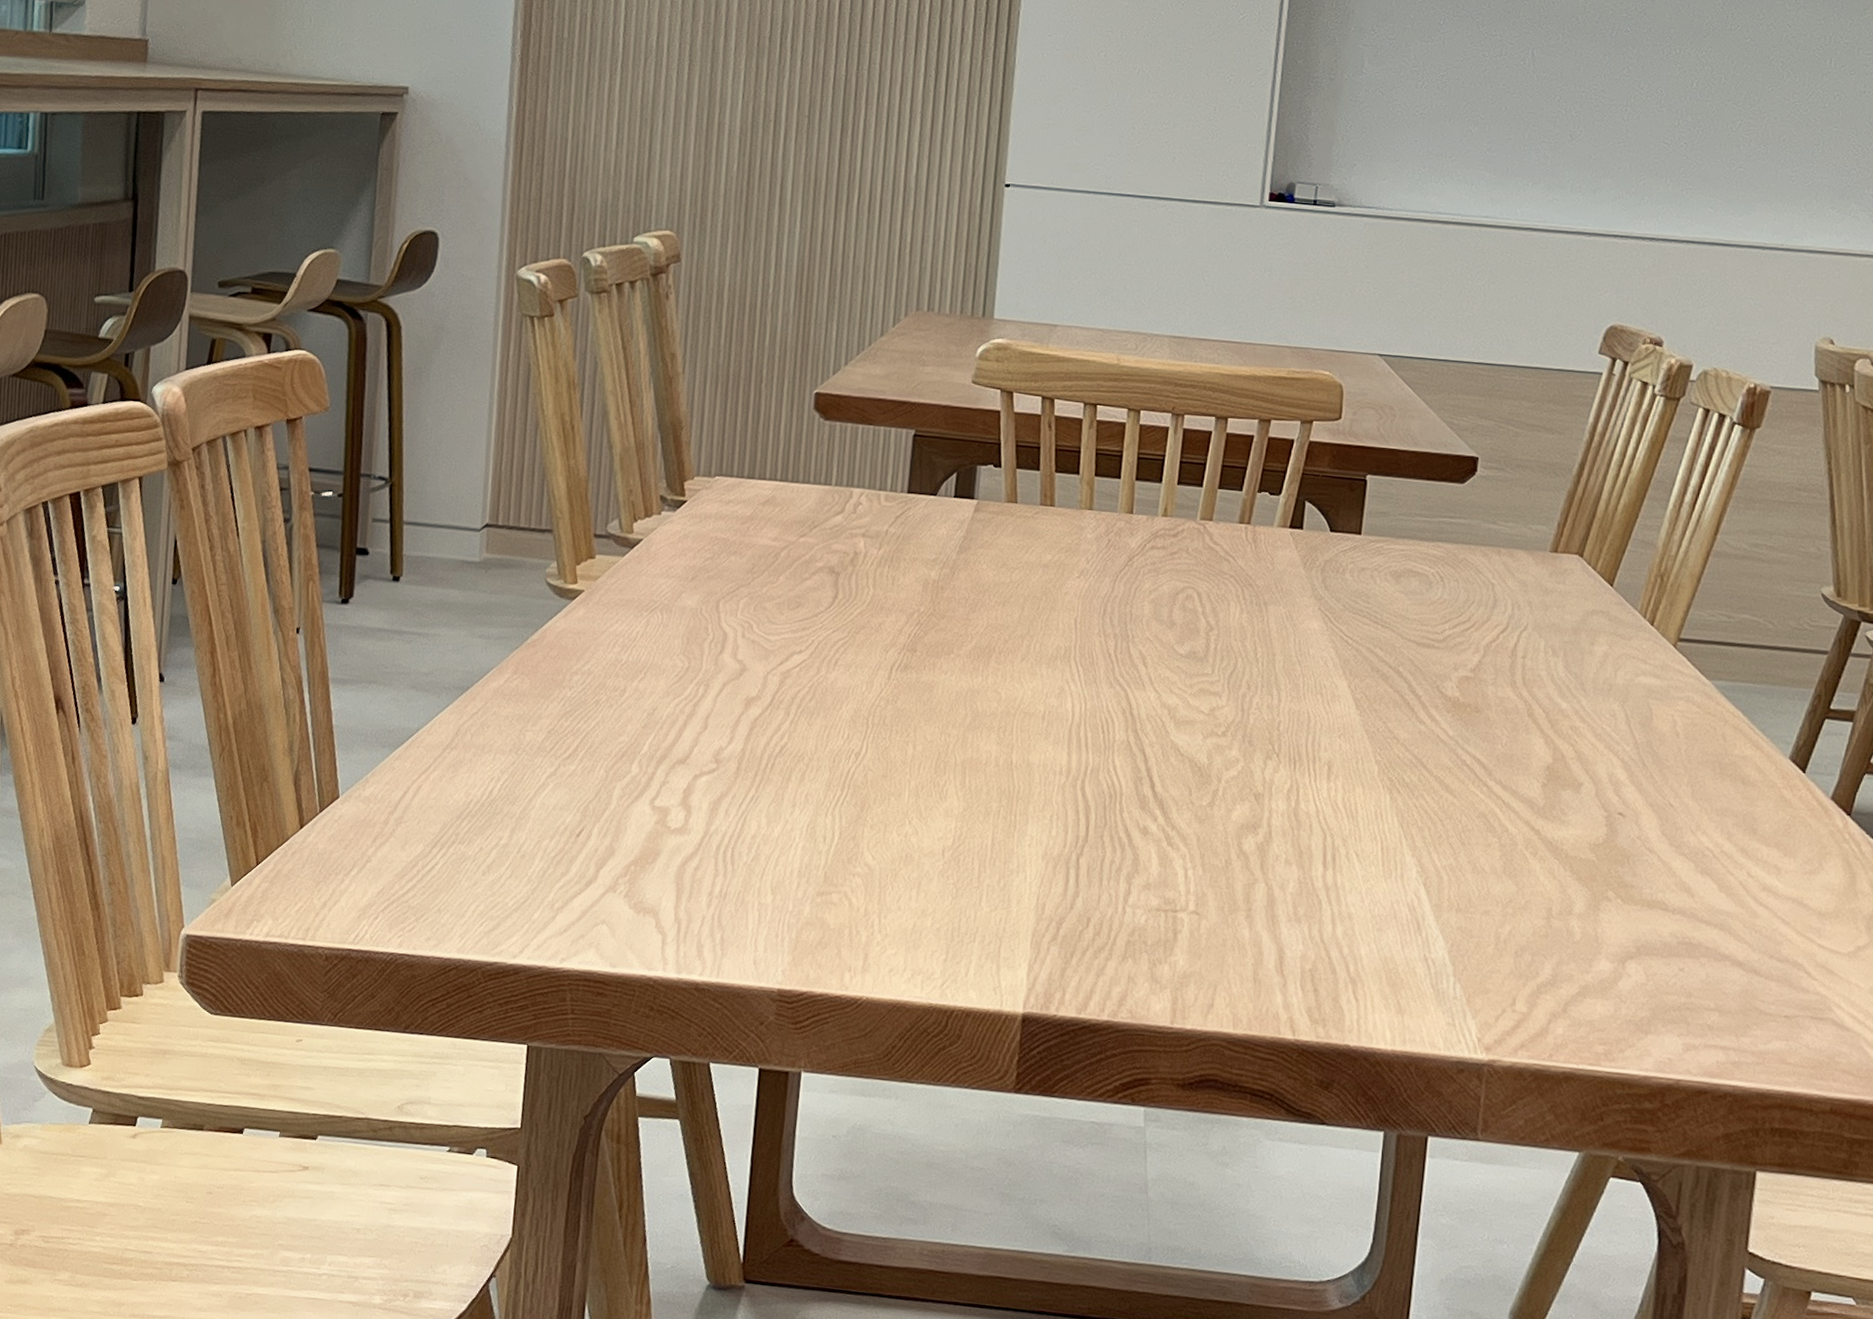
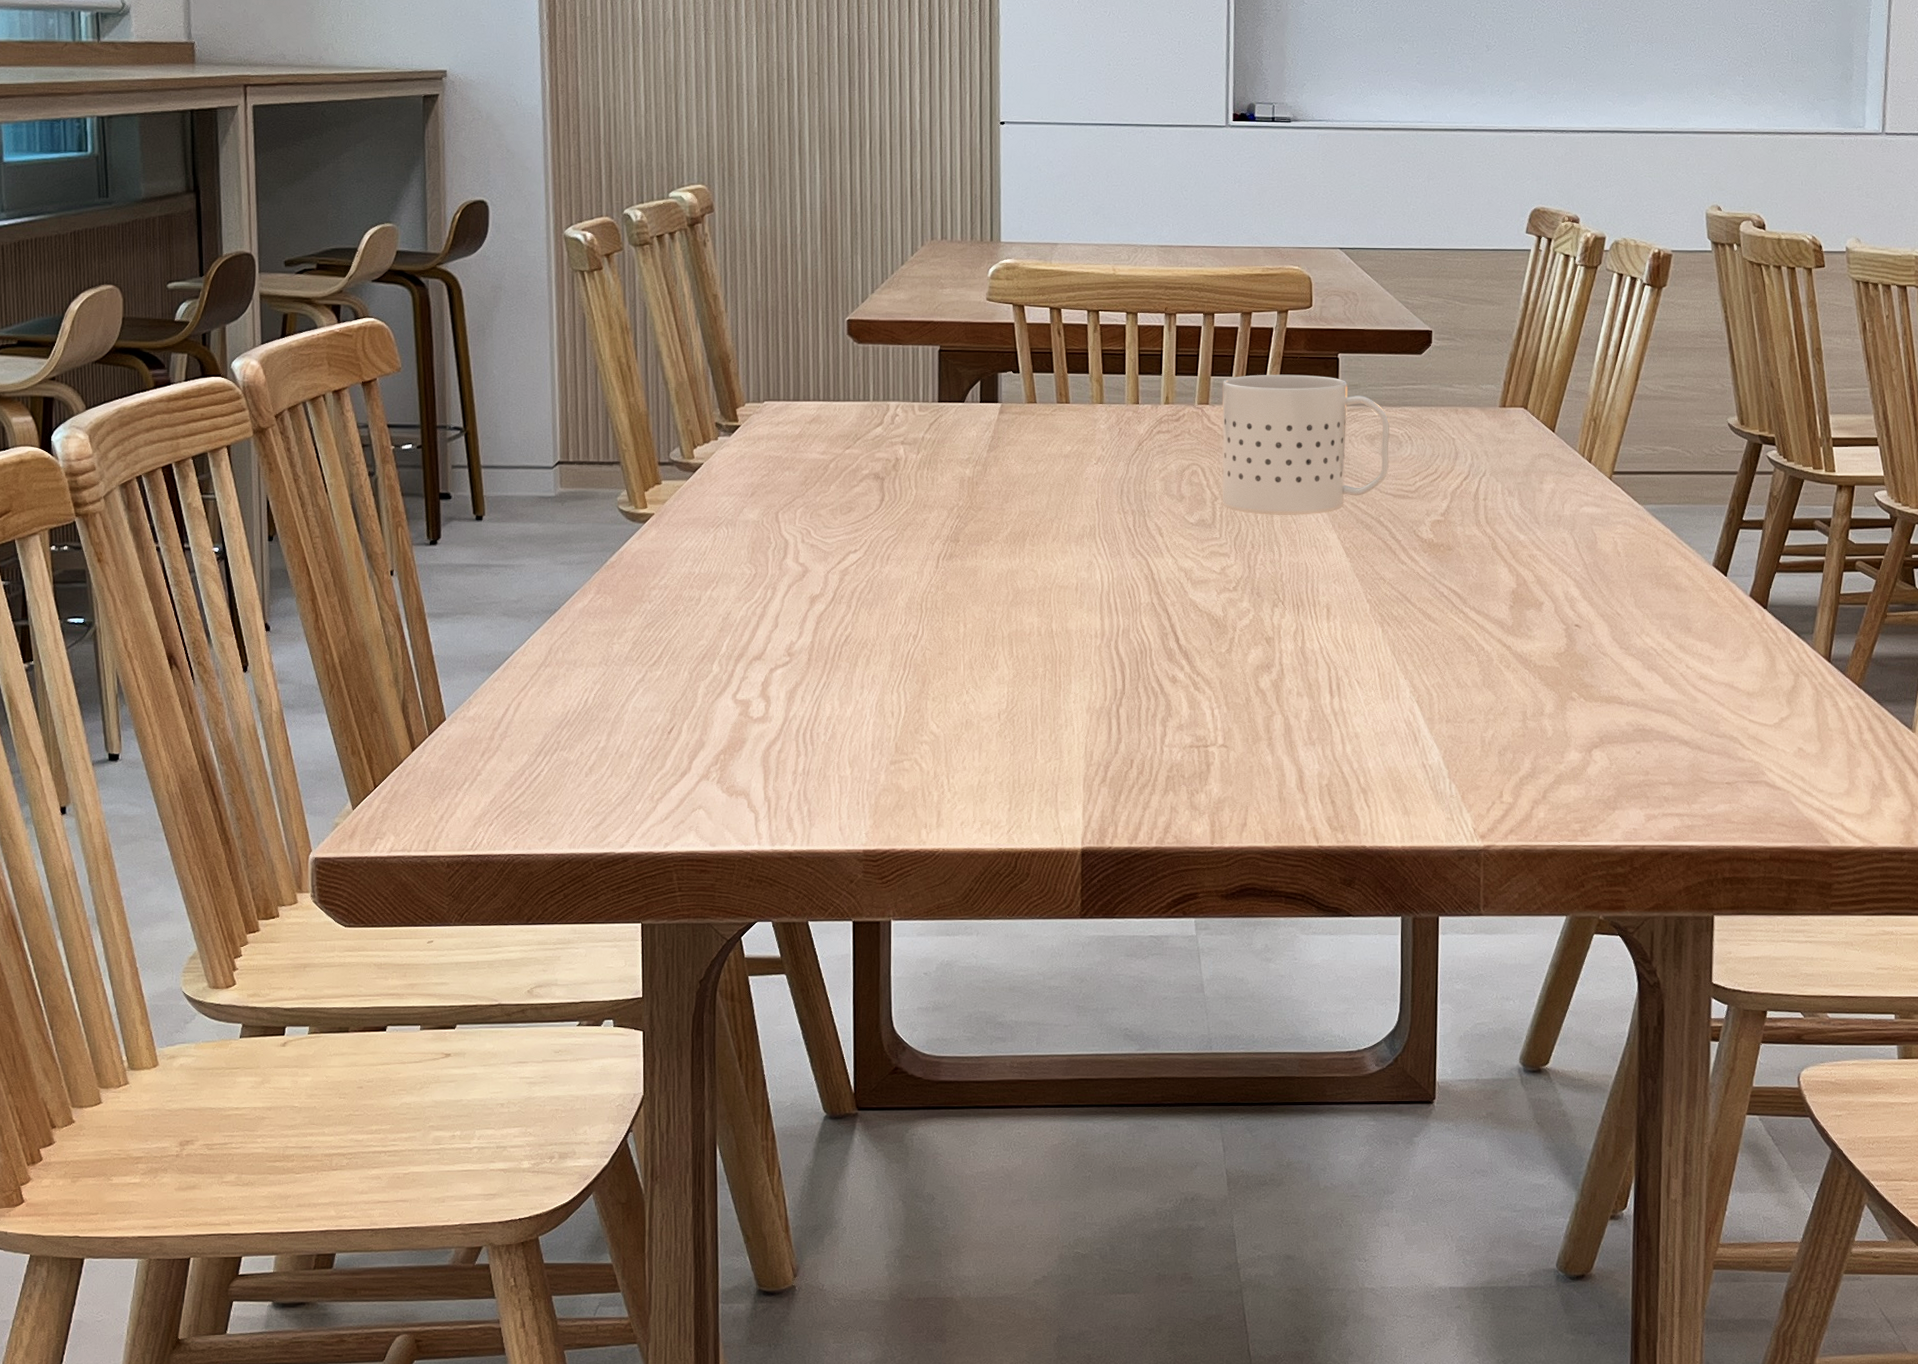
mug: none [1217,491,1420,657] -> present [1221,374,1389,515]

